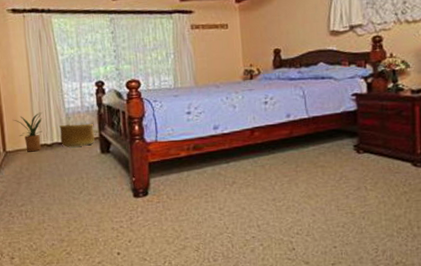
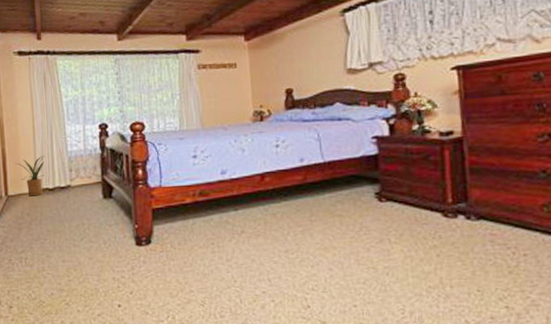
basket: present [59,123,95,147] -> none [61,167,97,192]

